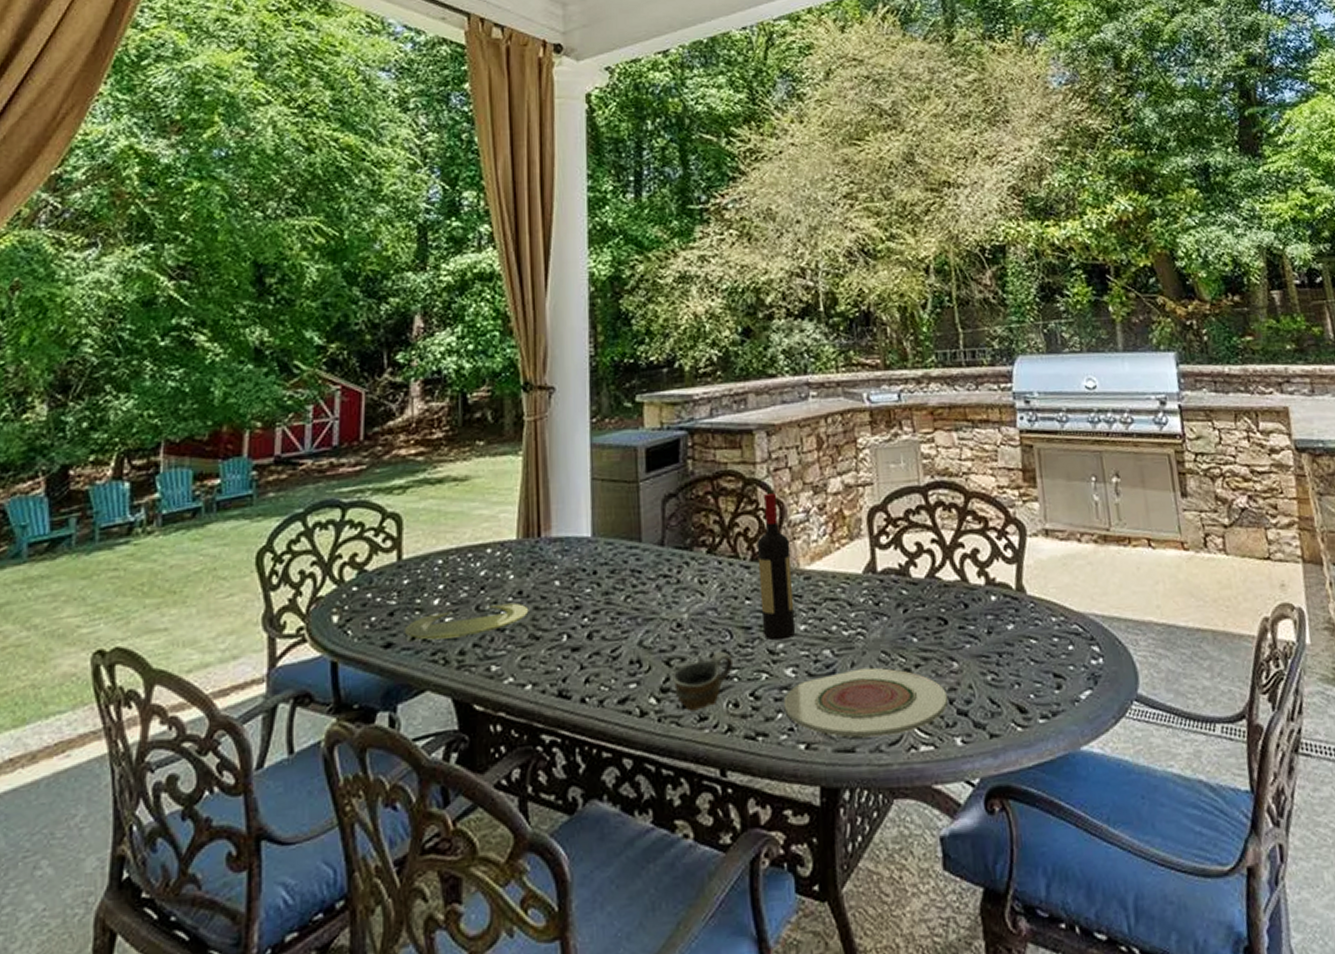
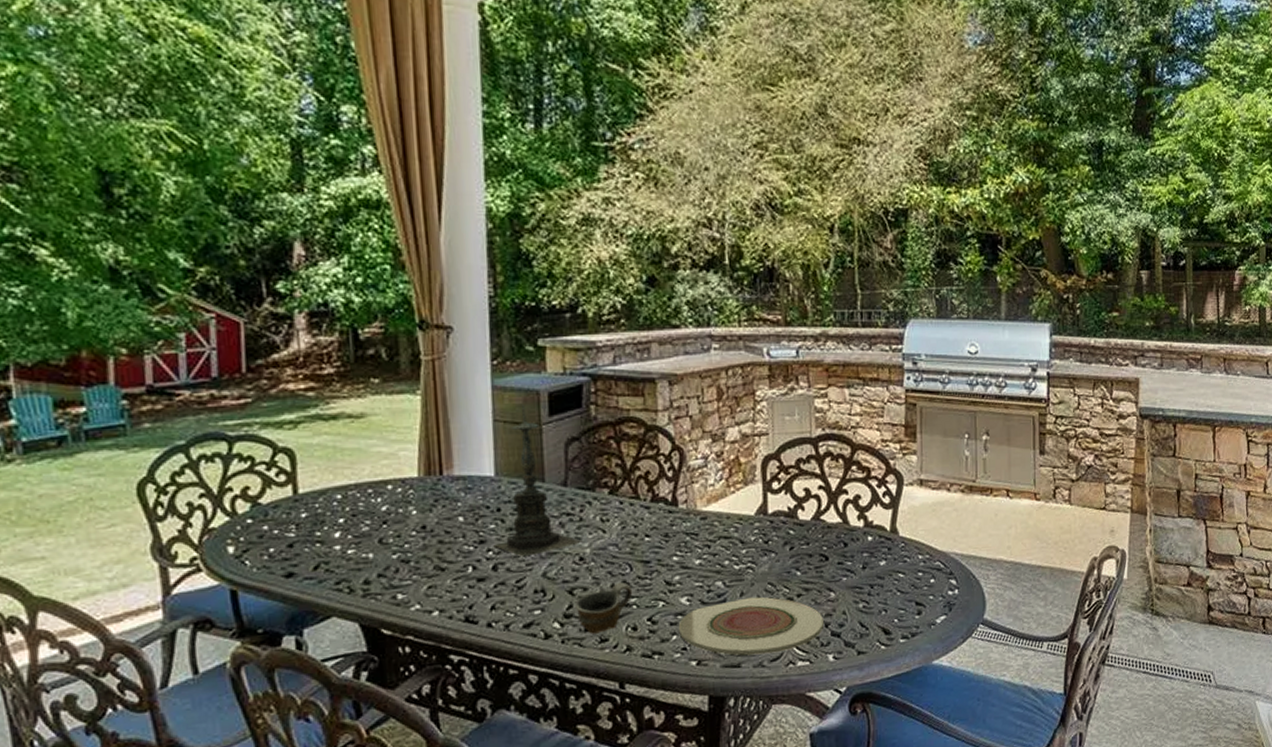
plate: present [404,602,529,640] -> none [305,536,434,570]
candle holder: none [589,462,682,624] -> present [493,405,584,557]
wine bottle: present [756,493,796,641] -> none [657,440,692,573]

